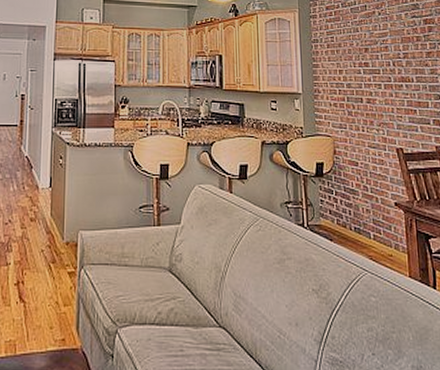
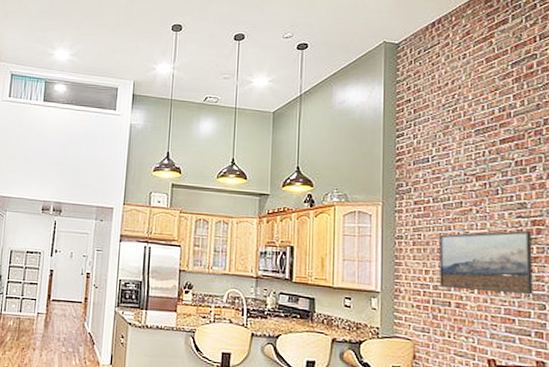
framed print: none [349,28,429,87] -> present [440,230,533,295]

